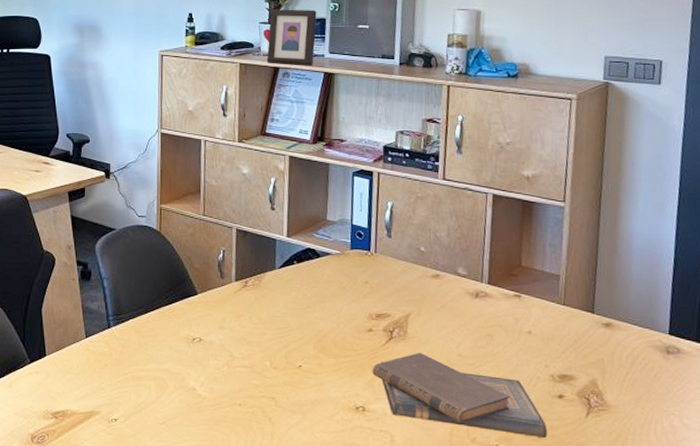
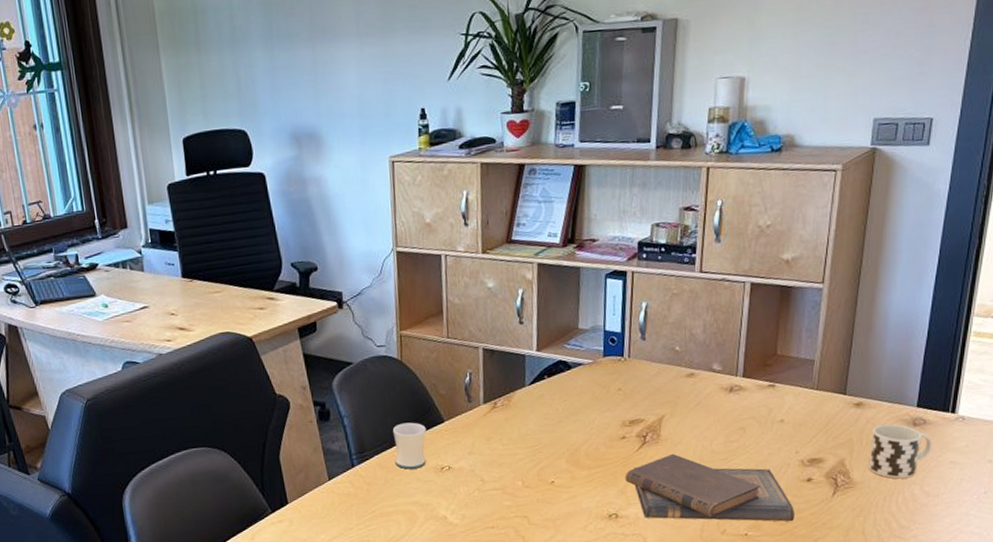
mug: none [148,291,180,337] -> present [392,422,426,470]
picture frame: present [267,9,317,66] -> none [511,92,566,161]
cup: none [621,348,689,408] -> present [868,424,932,479]

